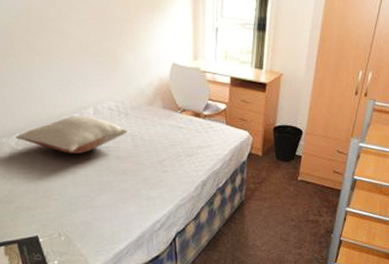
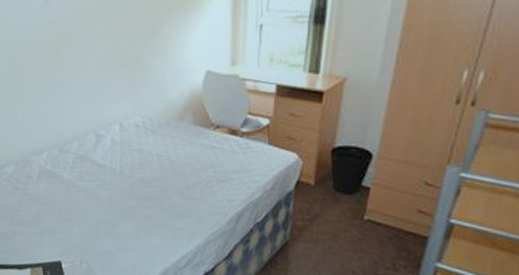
pillow: present [16,116,127,154] -> none [45,133,154,175]

